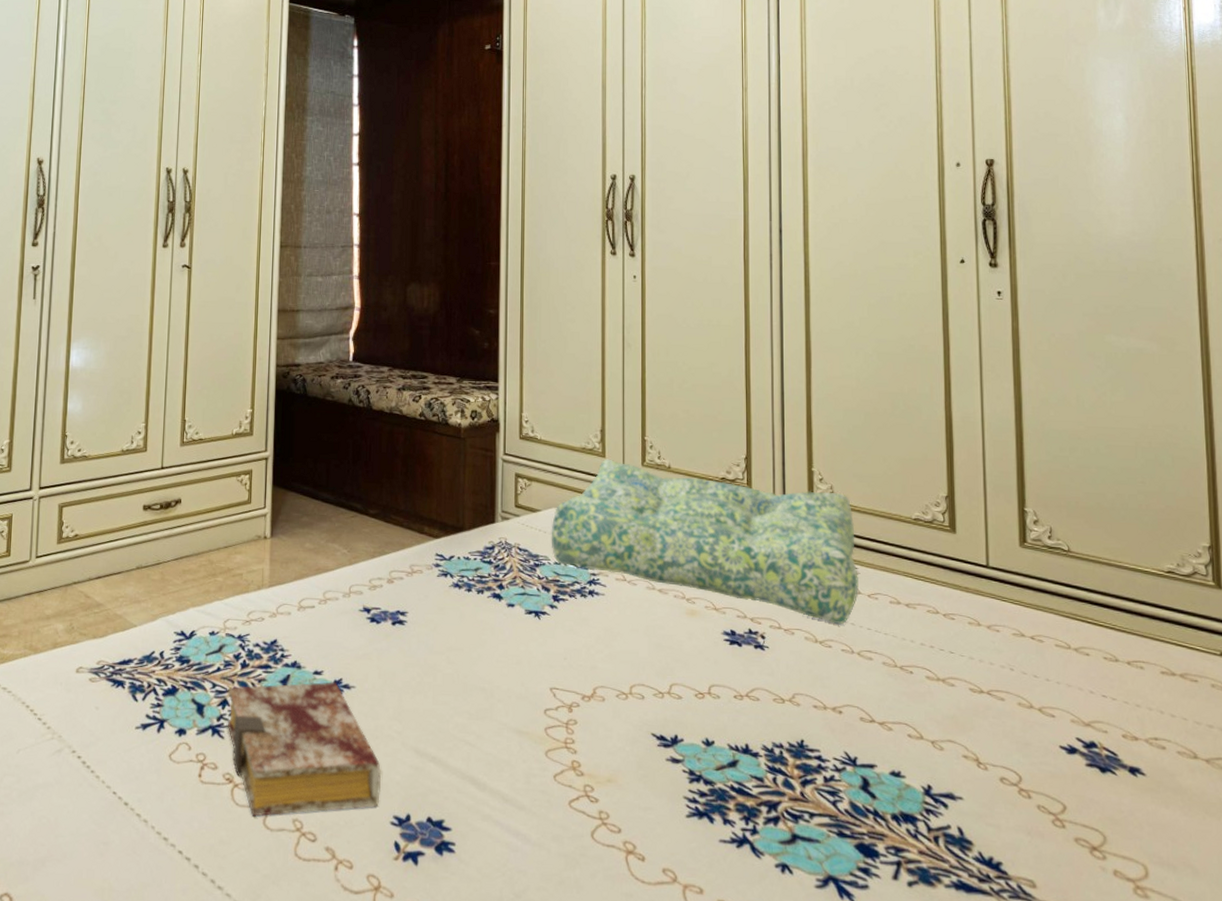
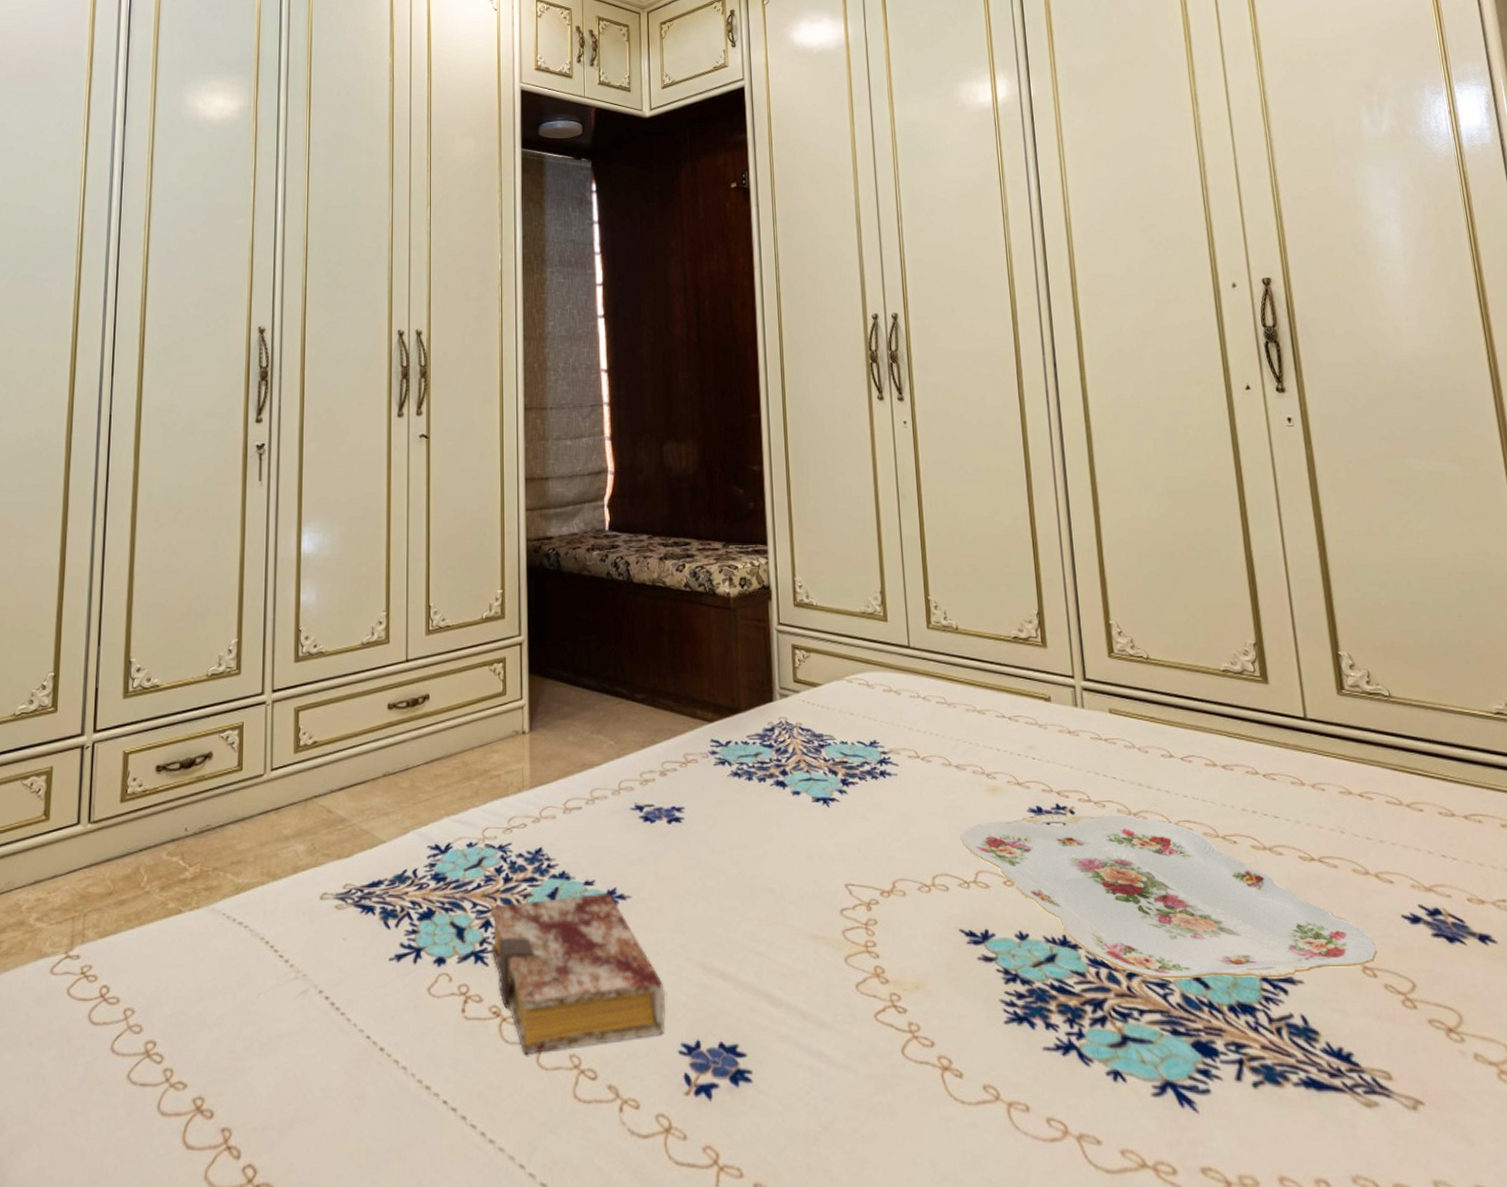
seat cushion: present [551,459,859,625] -> none [834,623,1171,793]
serving tray: none [659,637,1034,794] -> present [960,813,1377,979]

